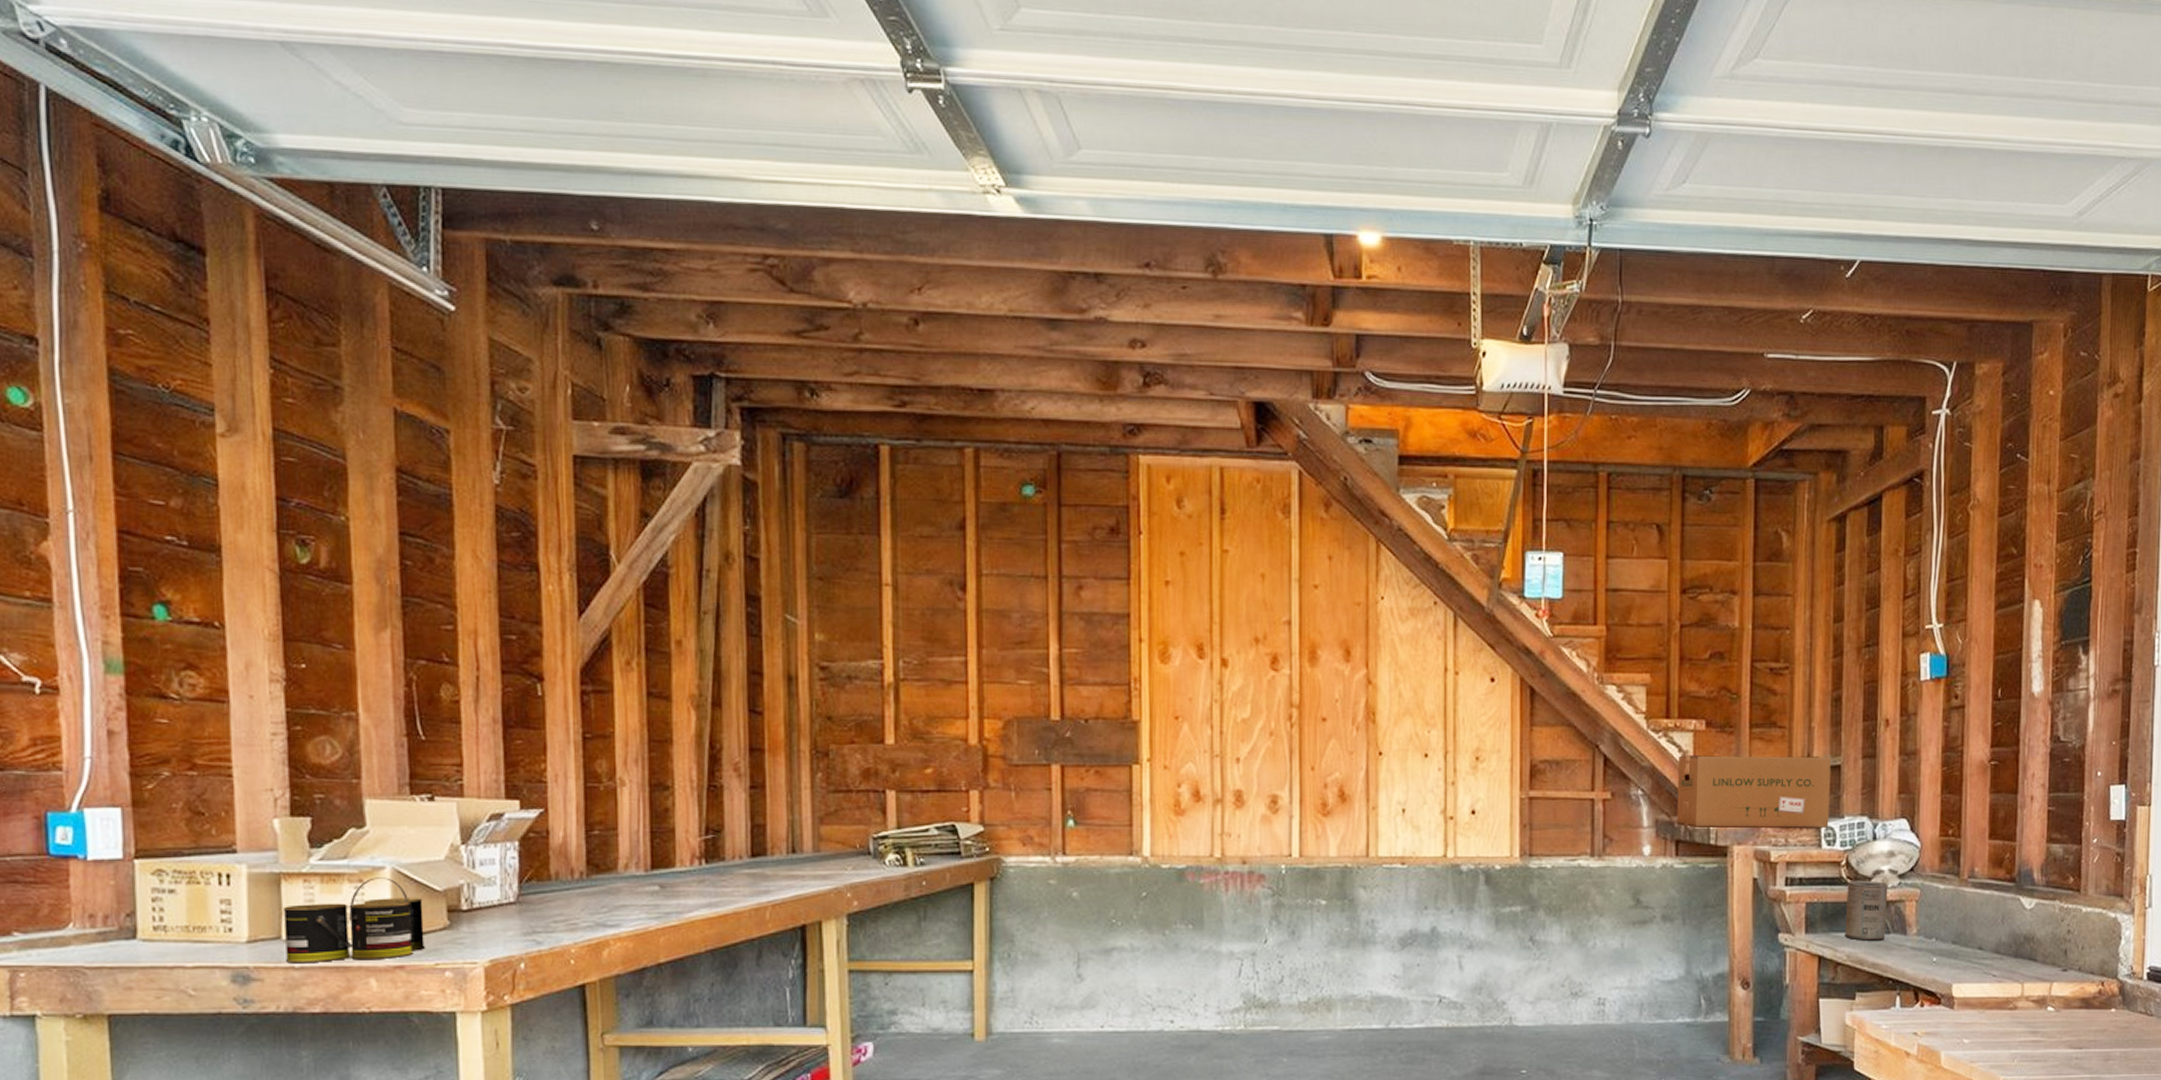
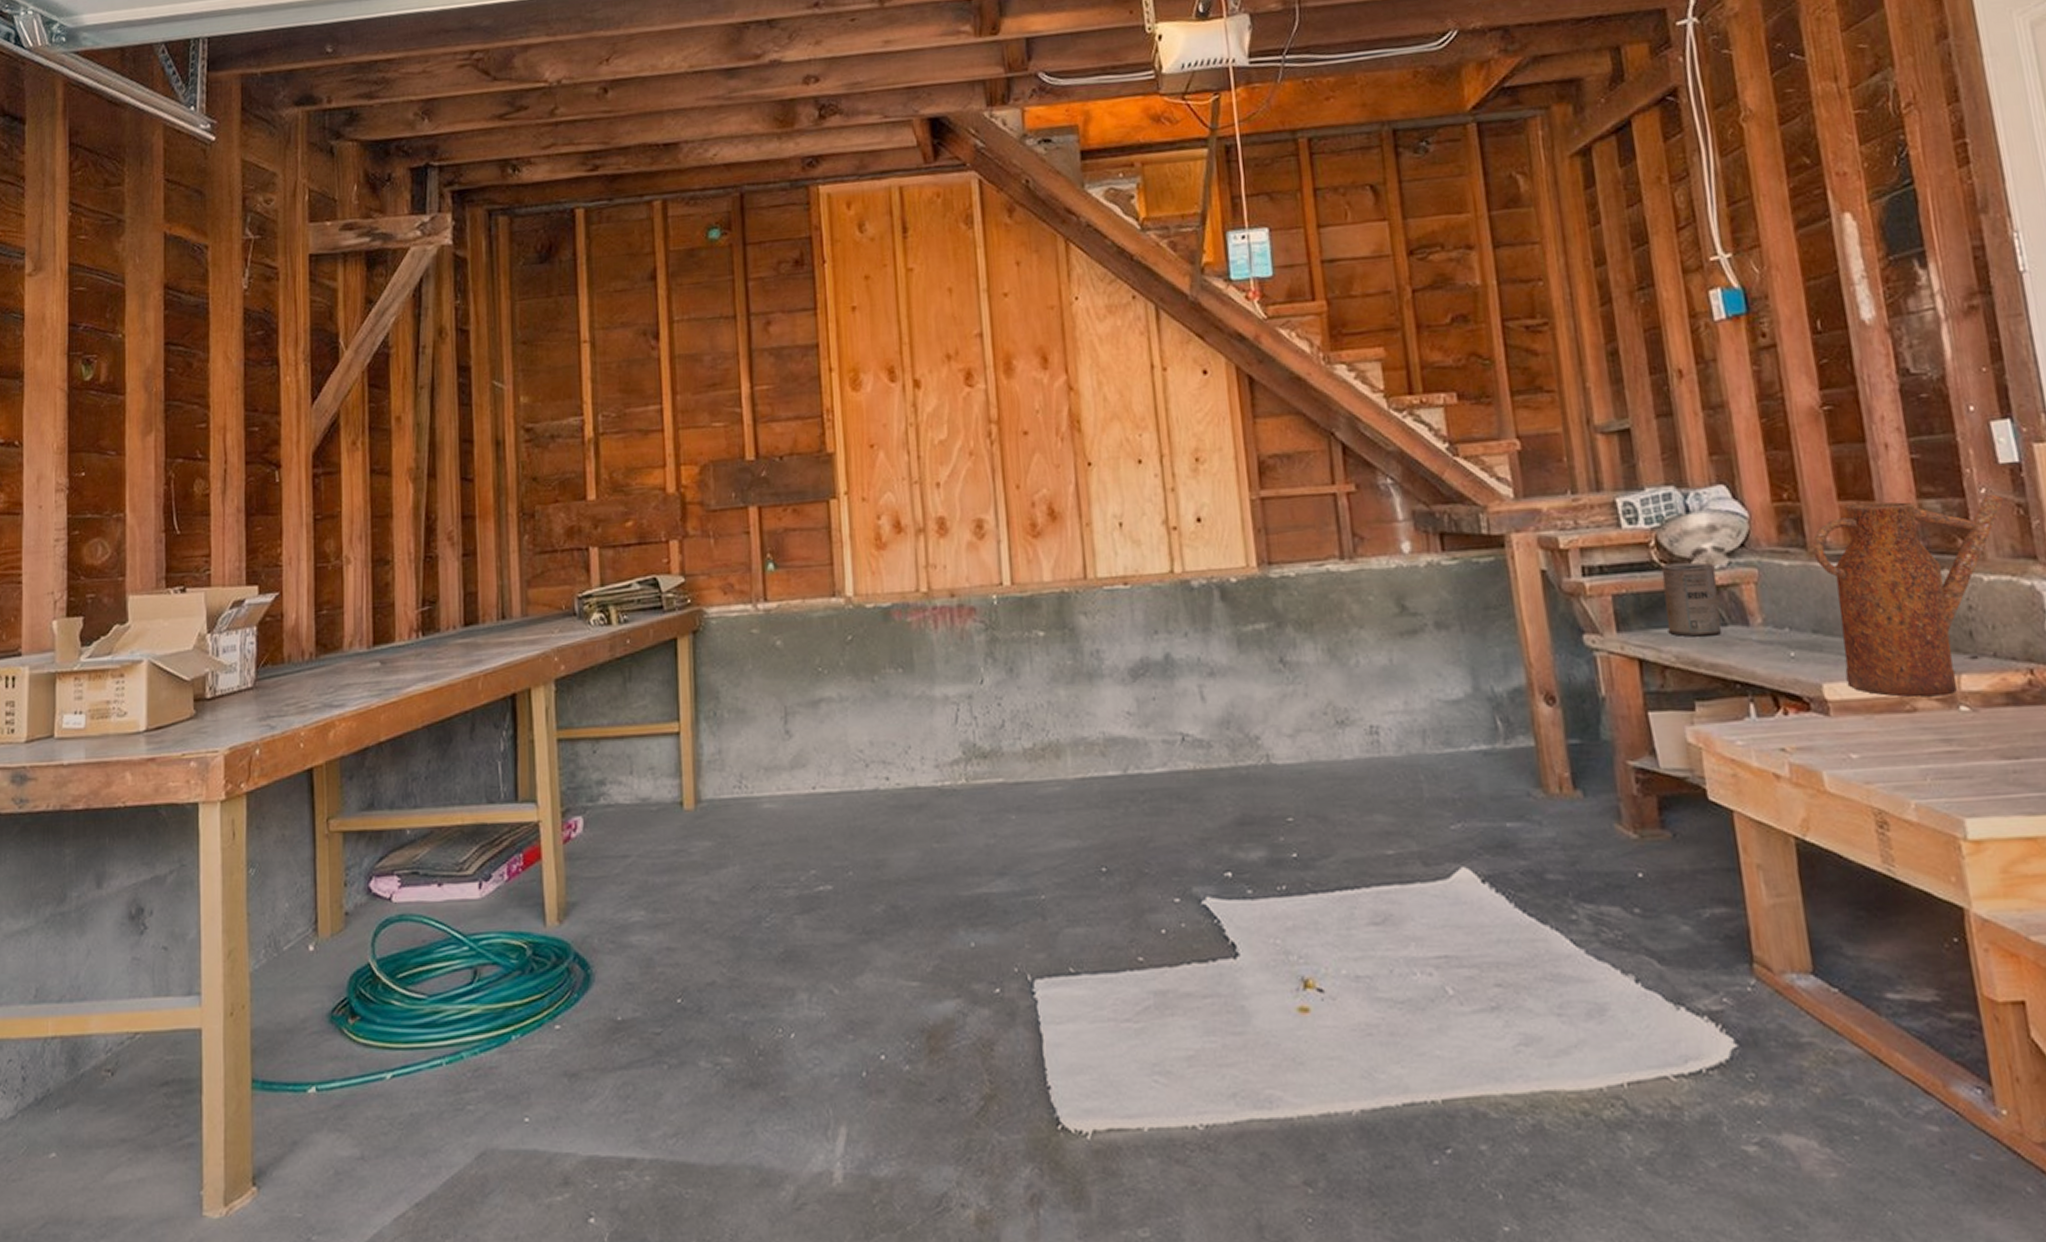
paint can: present [284,877,425,964] -> none [56,670,173,762]
box: present [1677,755,1830,828] -> none [1430,420,1627,517]
watering can: none [1963,843,2109,999] -> present [1812,493,2004,697]

